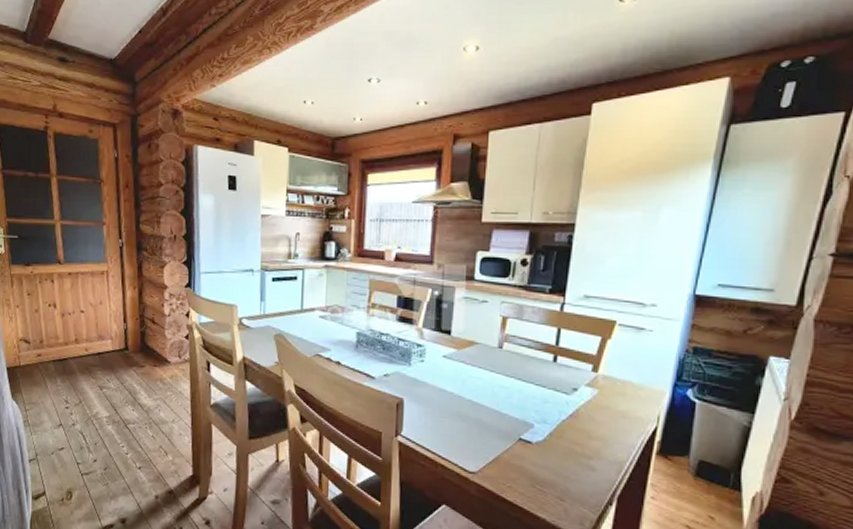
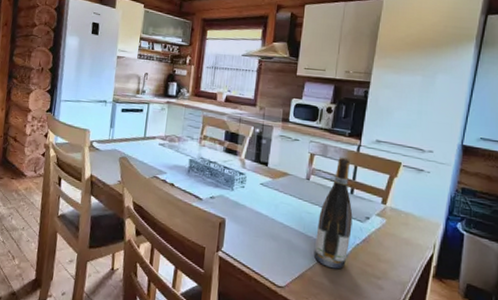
wine bottle: none [511,318,557,450] -> present [314,157,353,269]

